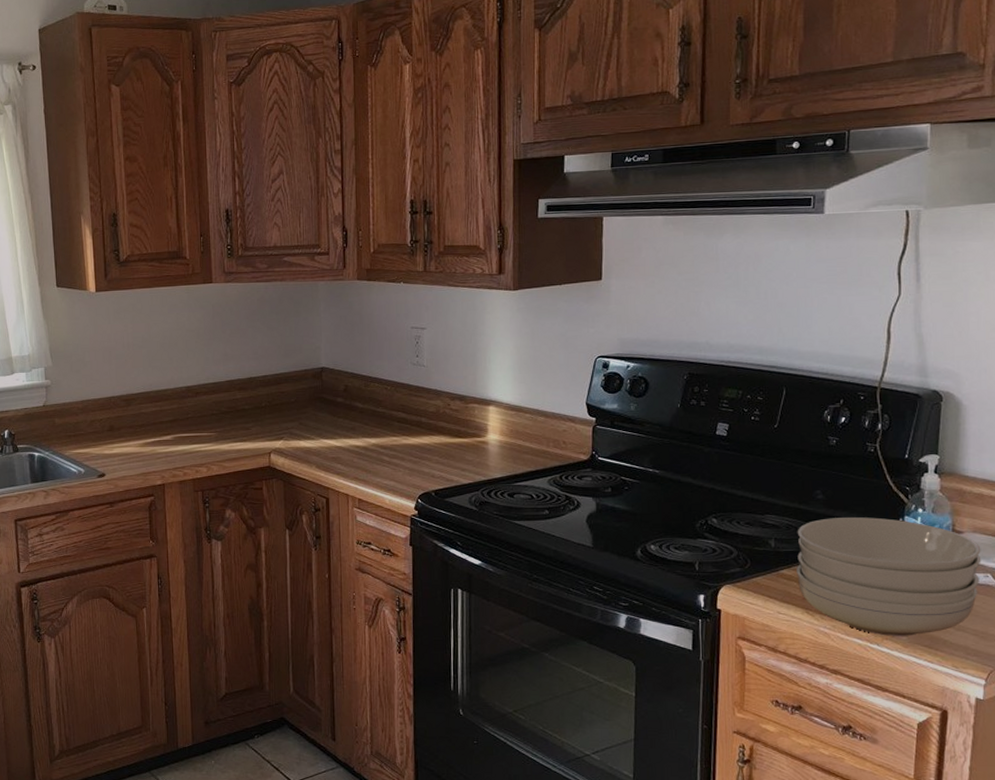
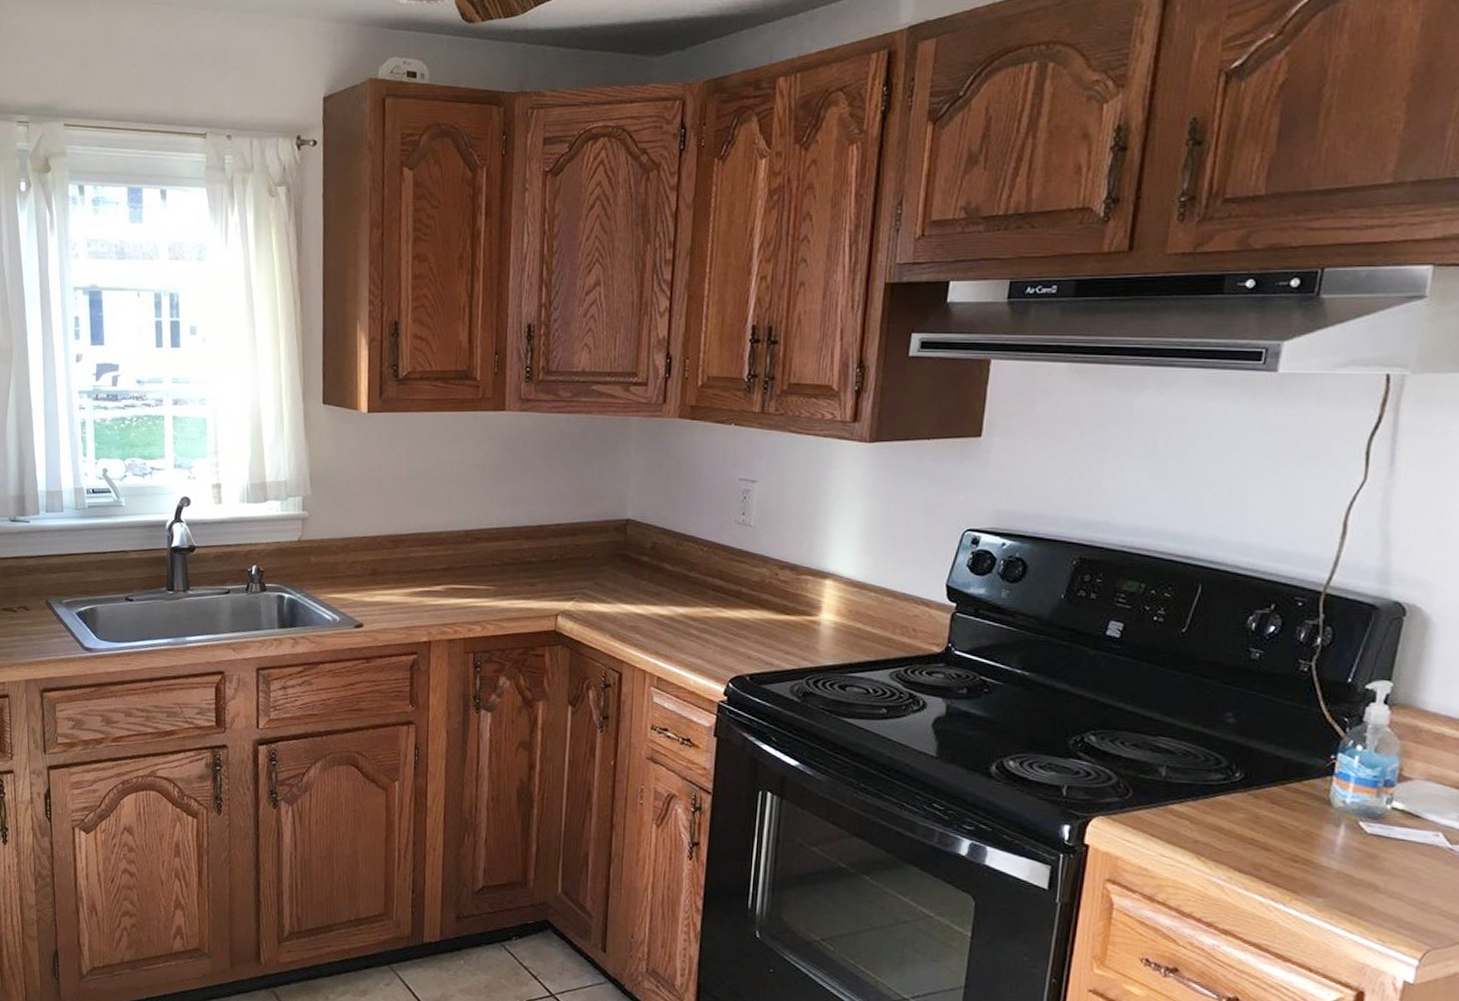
bowl: present [796,517,981,636] -> none [1190,747,1434,898]

